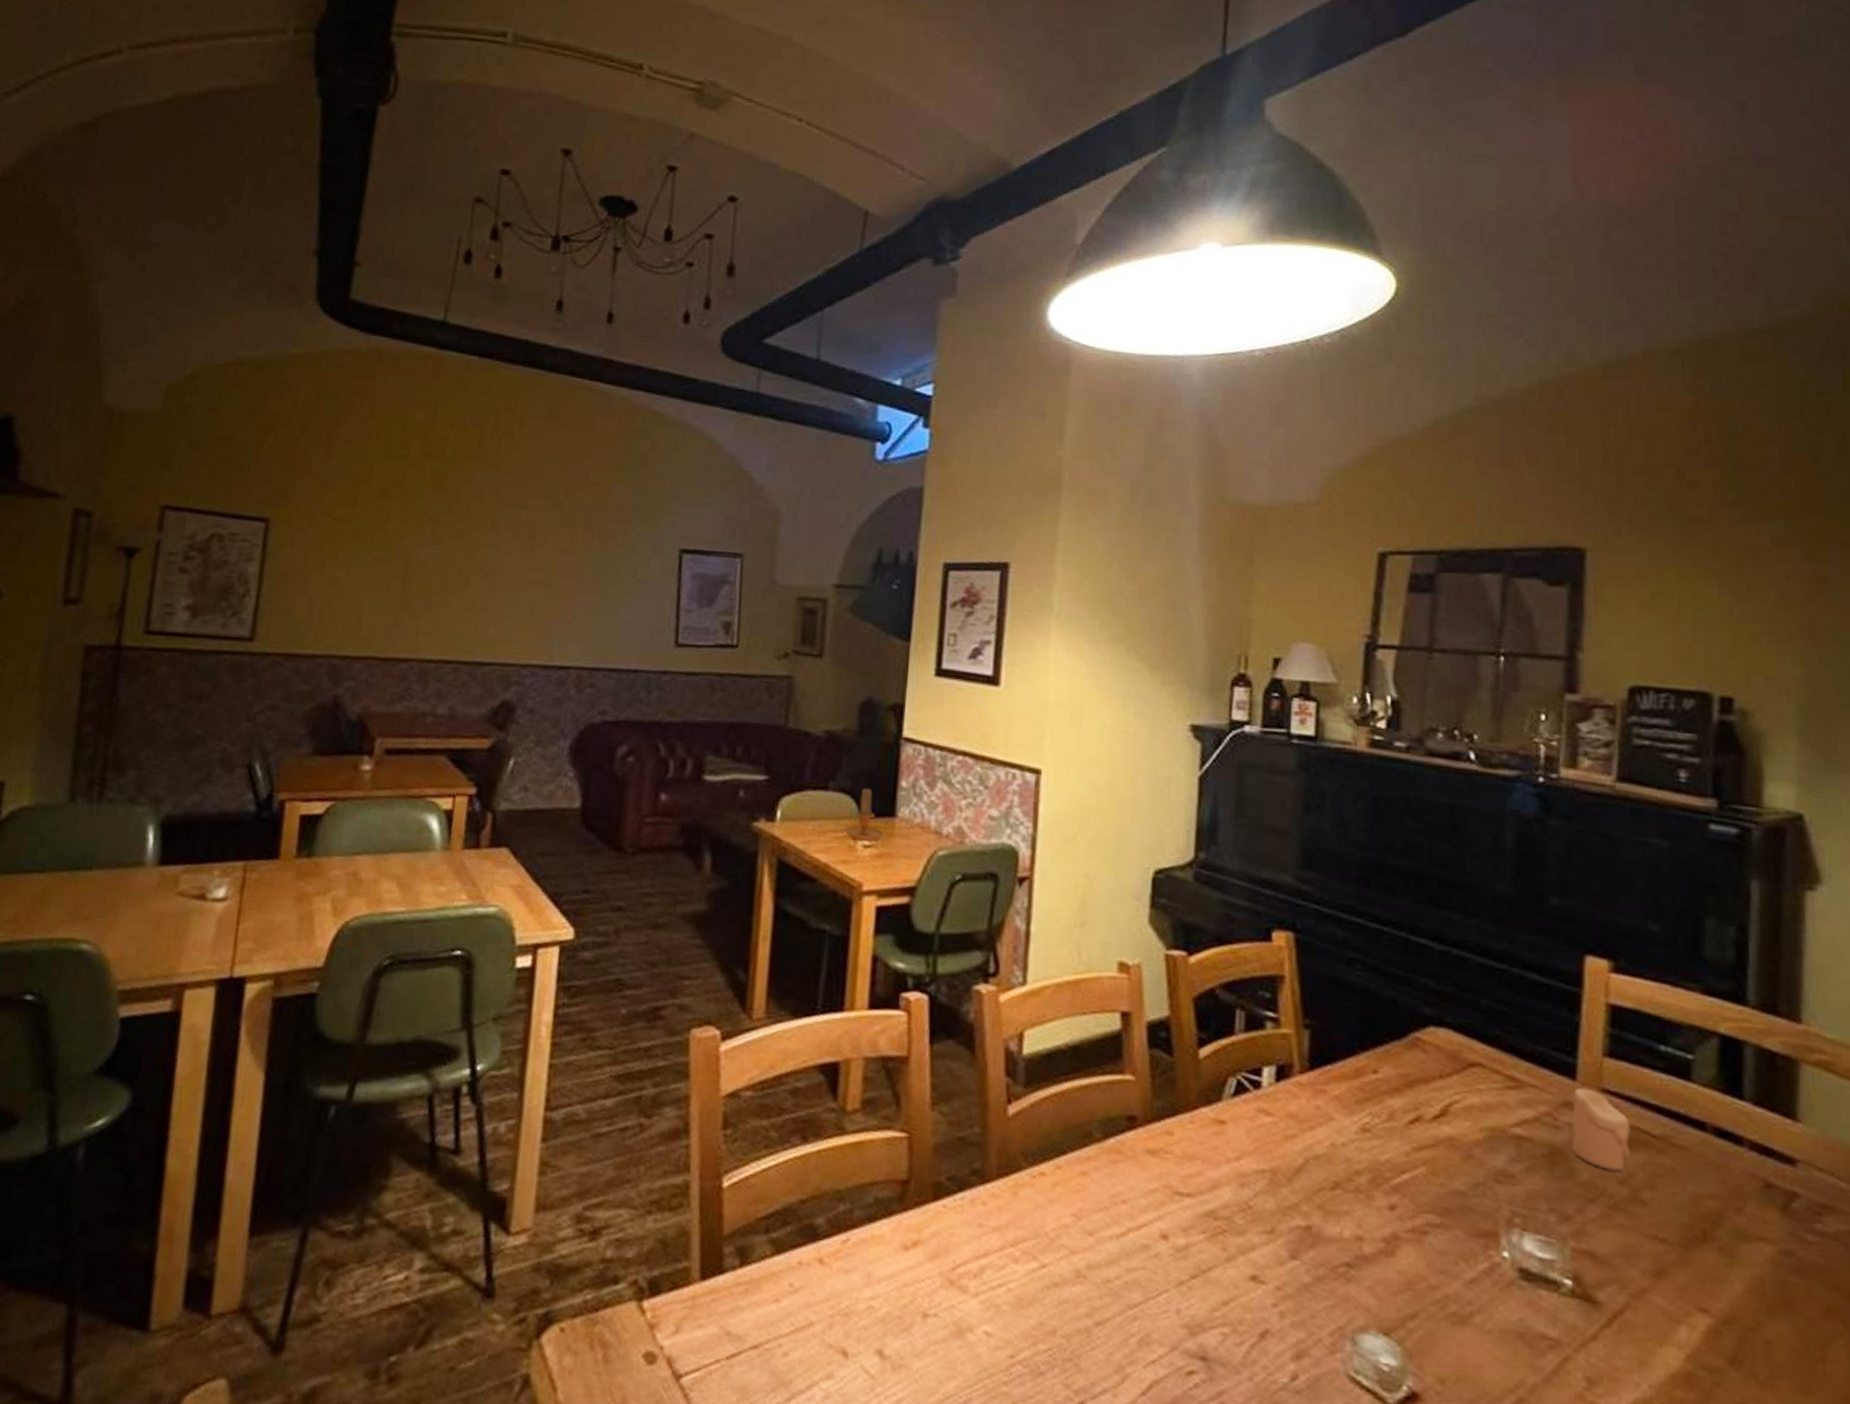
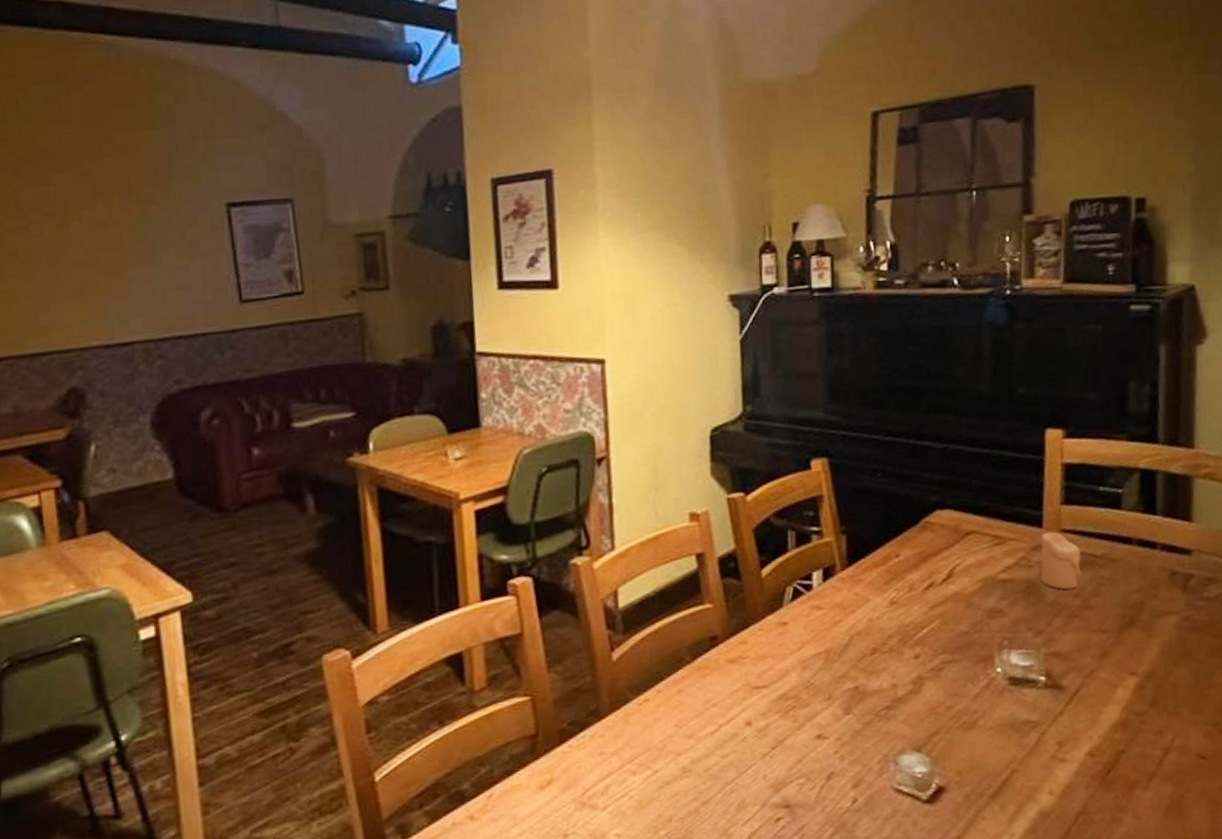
candle: present [843,787,894,842] -> none [434,405,481,455]

